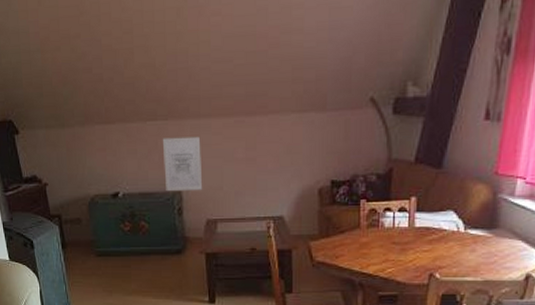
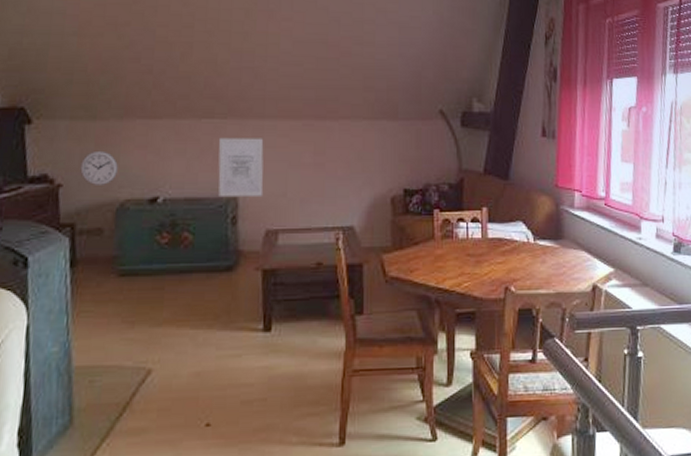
wall clock: none [58,154,86,183] -> present [80,150,118,185]

